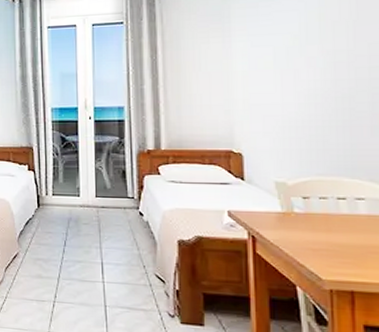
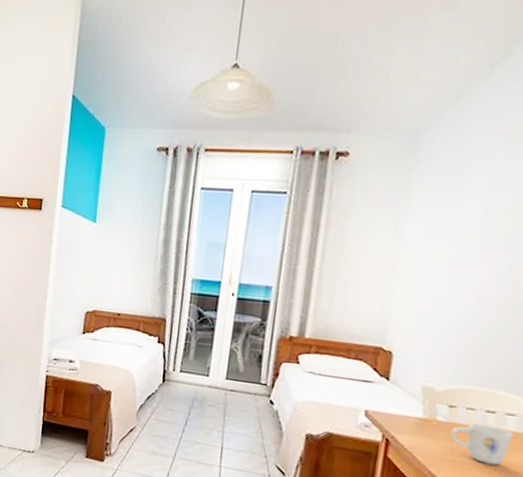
mug: none [310,211,367,249] -> present [450,423,513,466]

